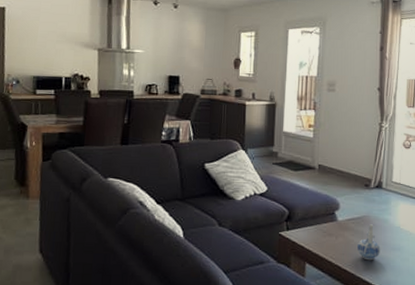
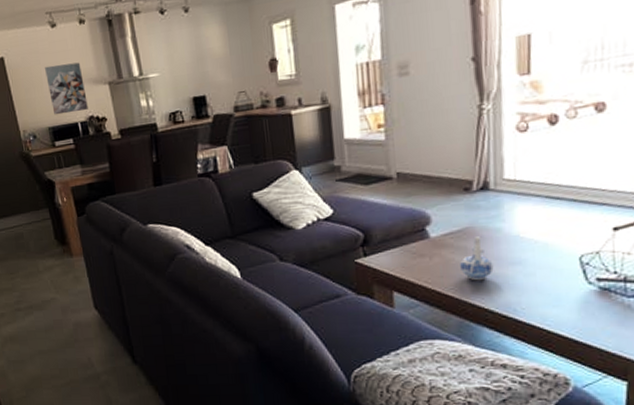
wall art: none [41,23,76,68] -> present [45,62,88,115]

